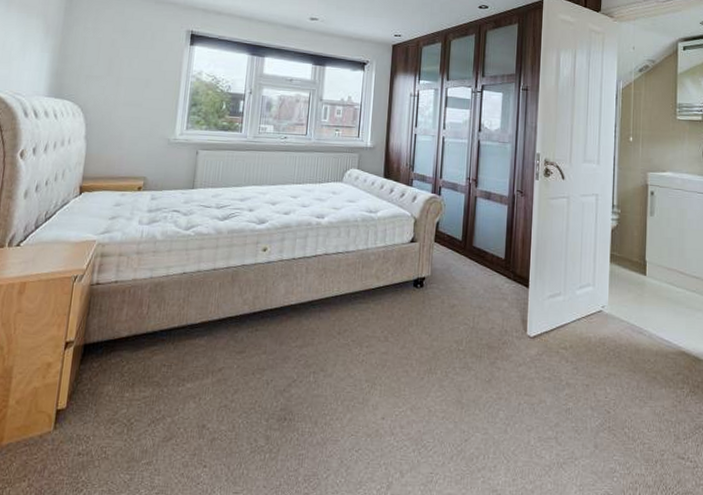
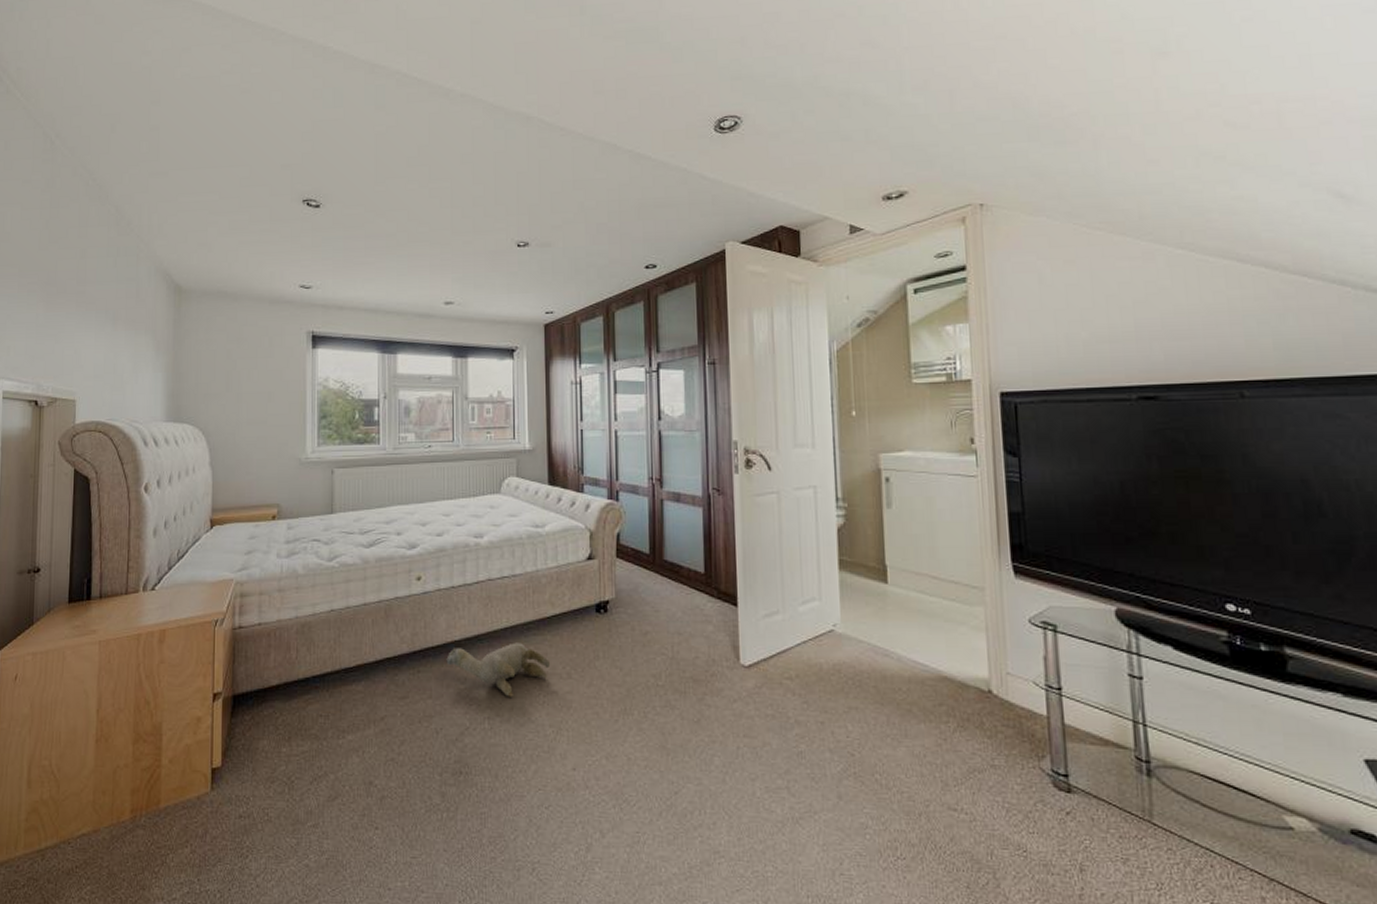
plush toy: none [282,309,372,355] -> present [446,642,551,697]

